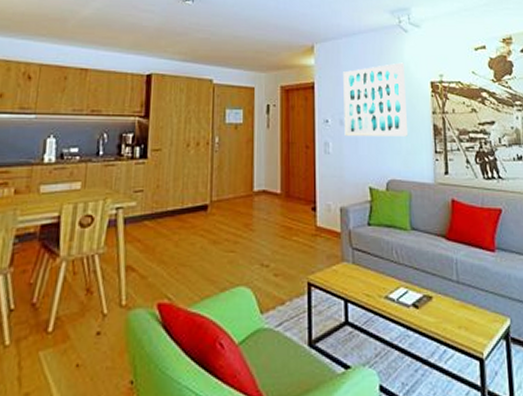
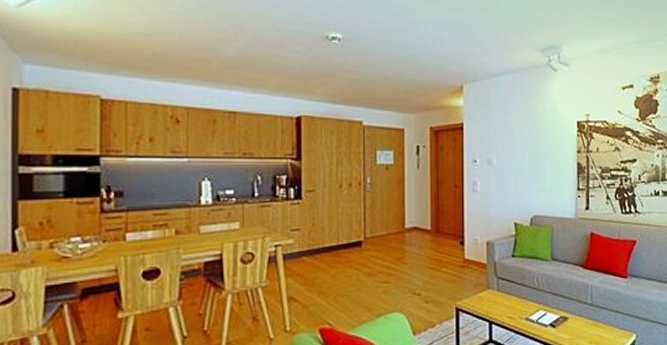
wall art: present [343,62,409,137] -> none [492,102,553,176]

